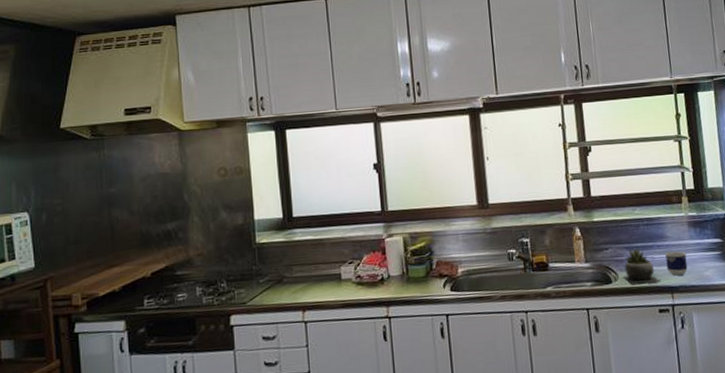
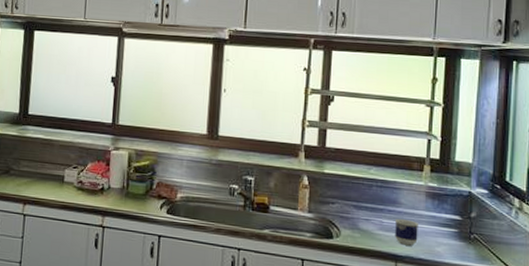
succulent plant: present [623,248,660,285] -> none [346,207,385,247]

